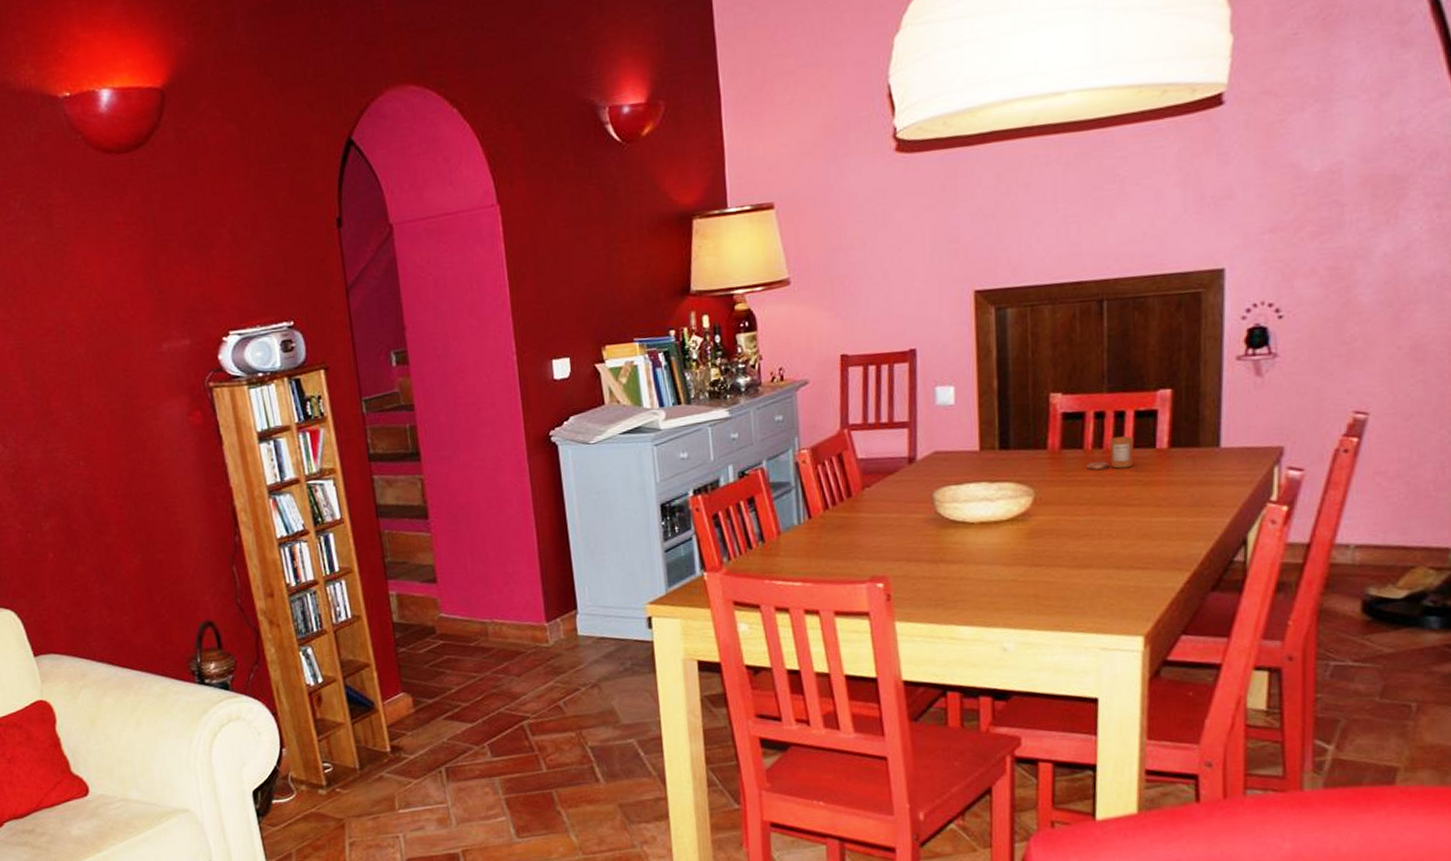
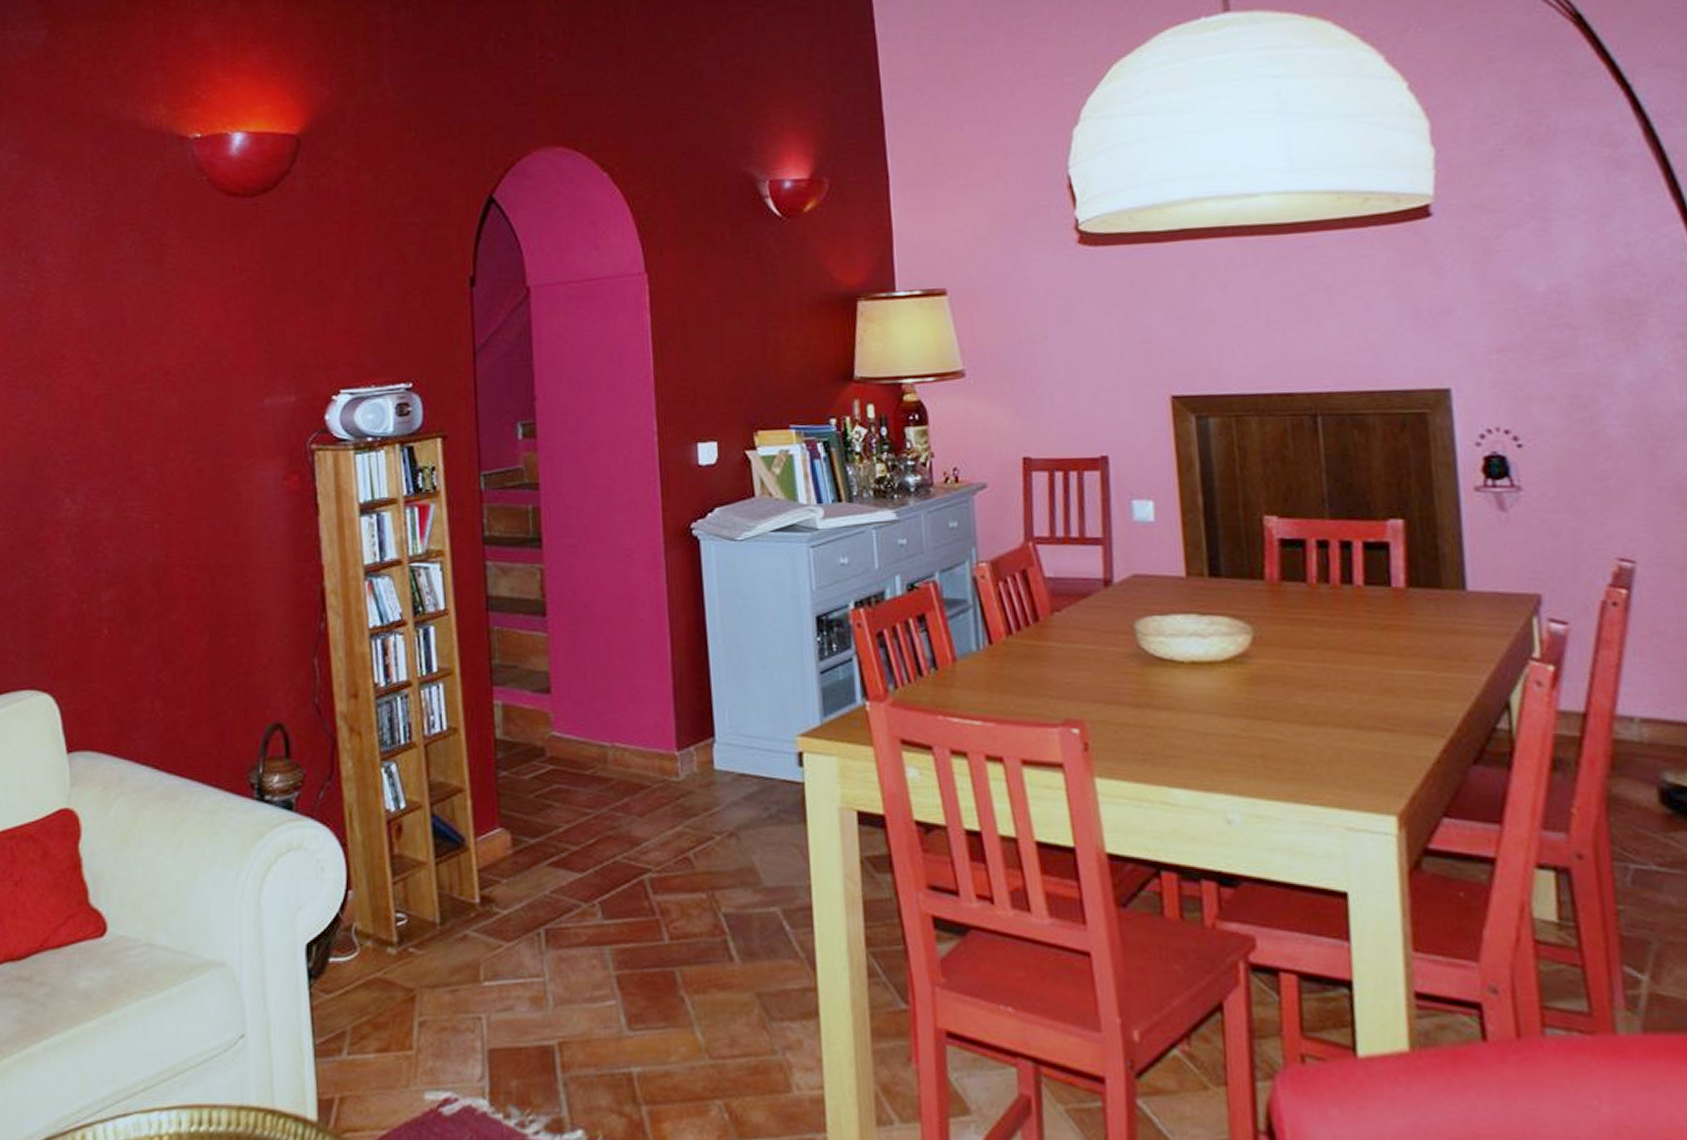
candle: present [1086,435,1134,470] -> none [1312,570,1366,608]

